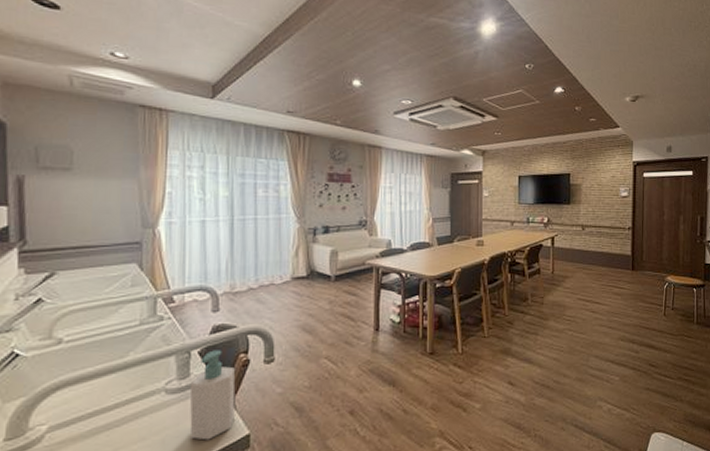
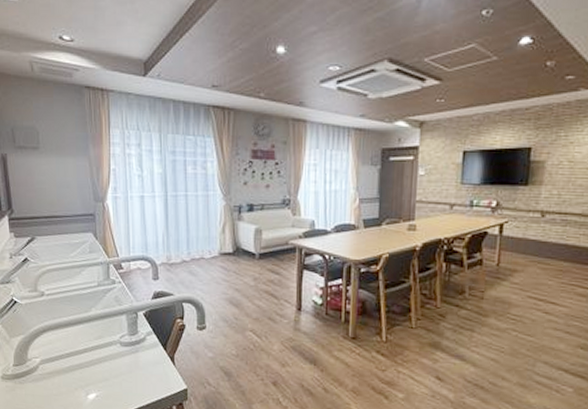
soap bottle: present [189,350,236,440] -> none [138,313,175,389]

